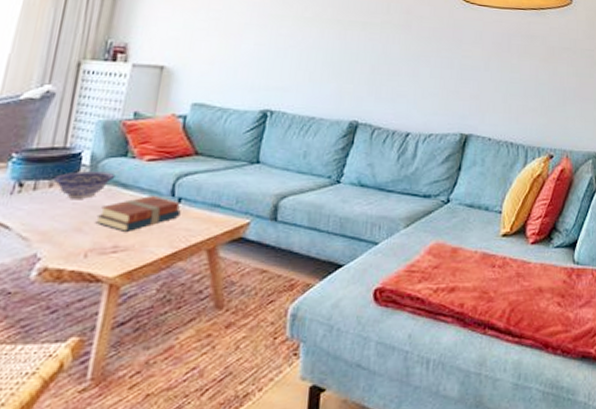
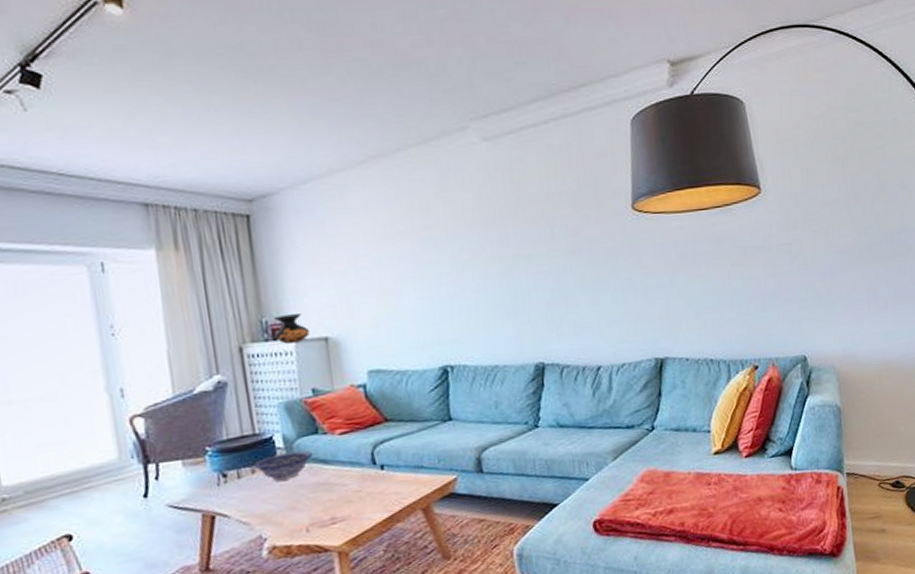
books: present [95,196,181,232] -> none [306,466,387,504]
vase: none [114,39,149,67] -> present [273,314,310,344]

